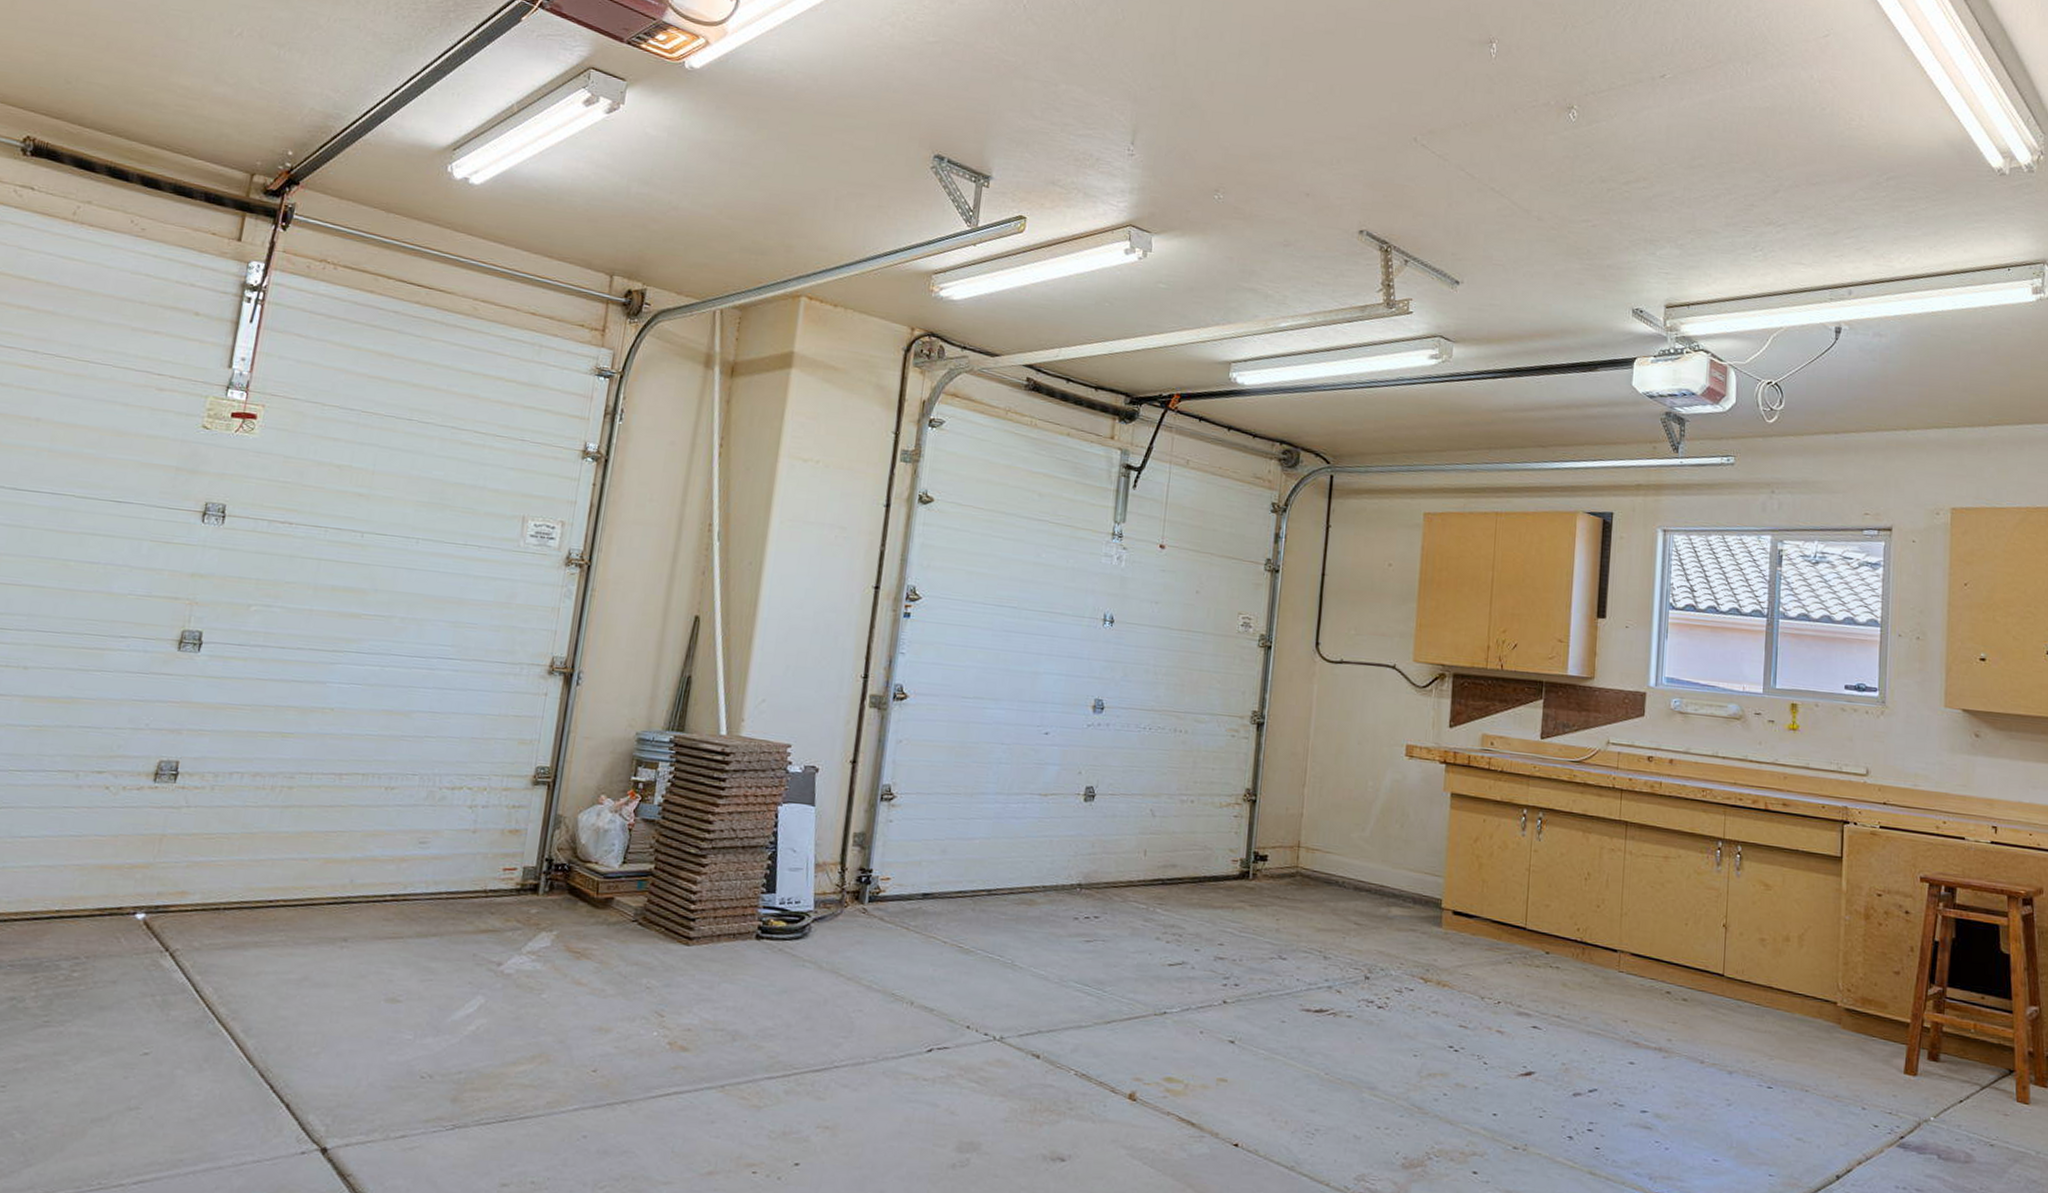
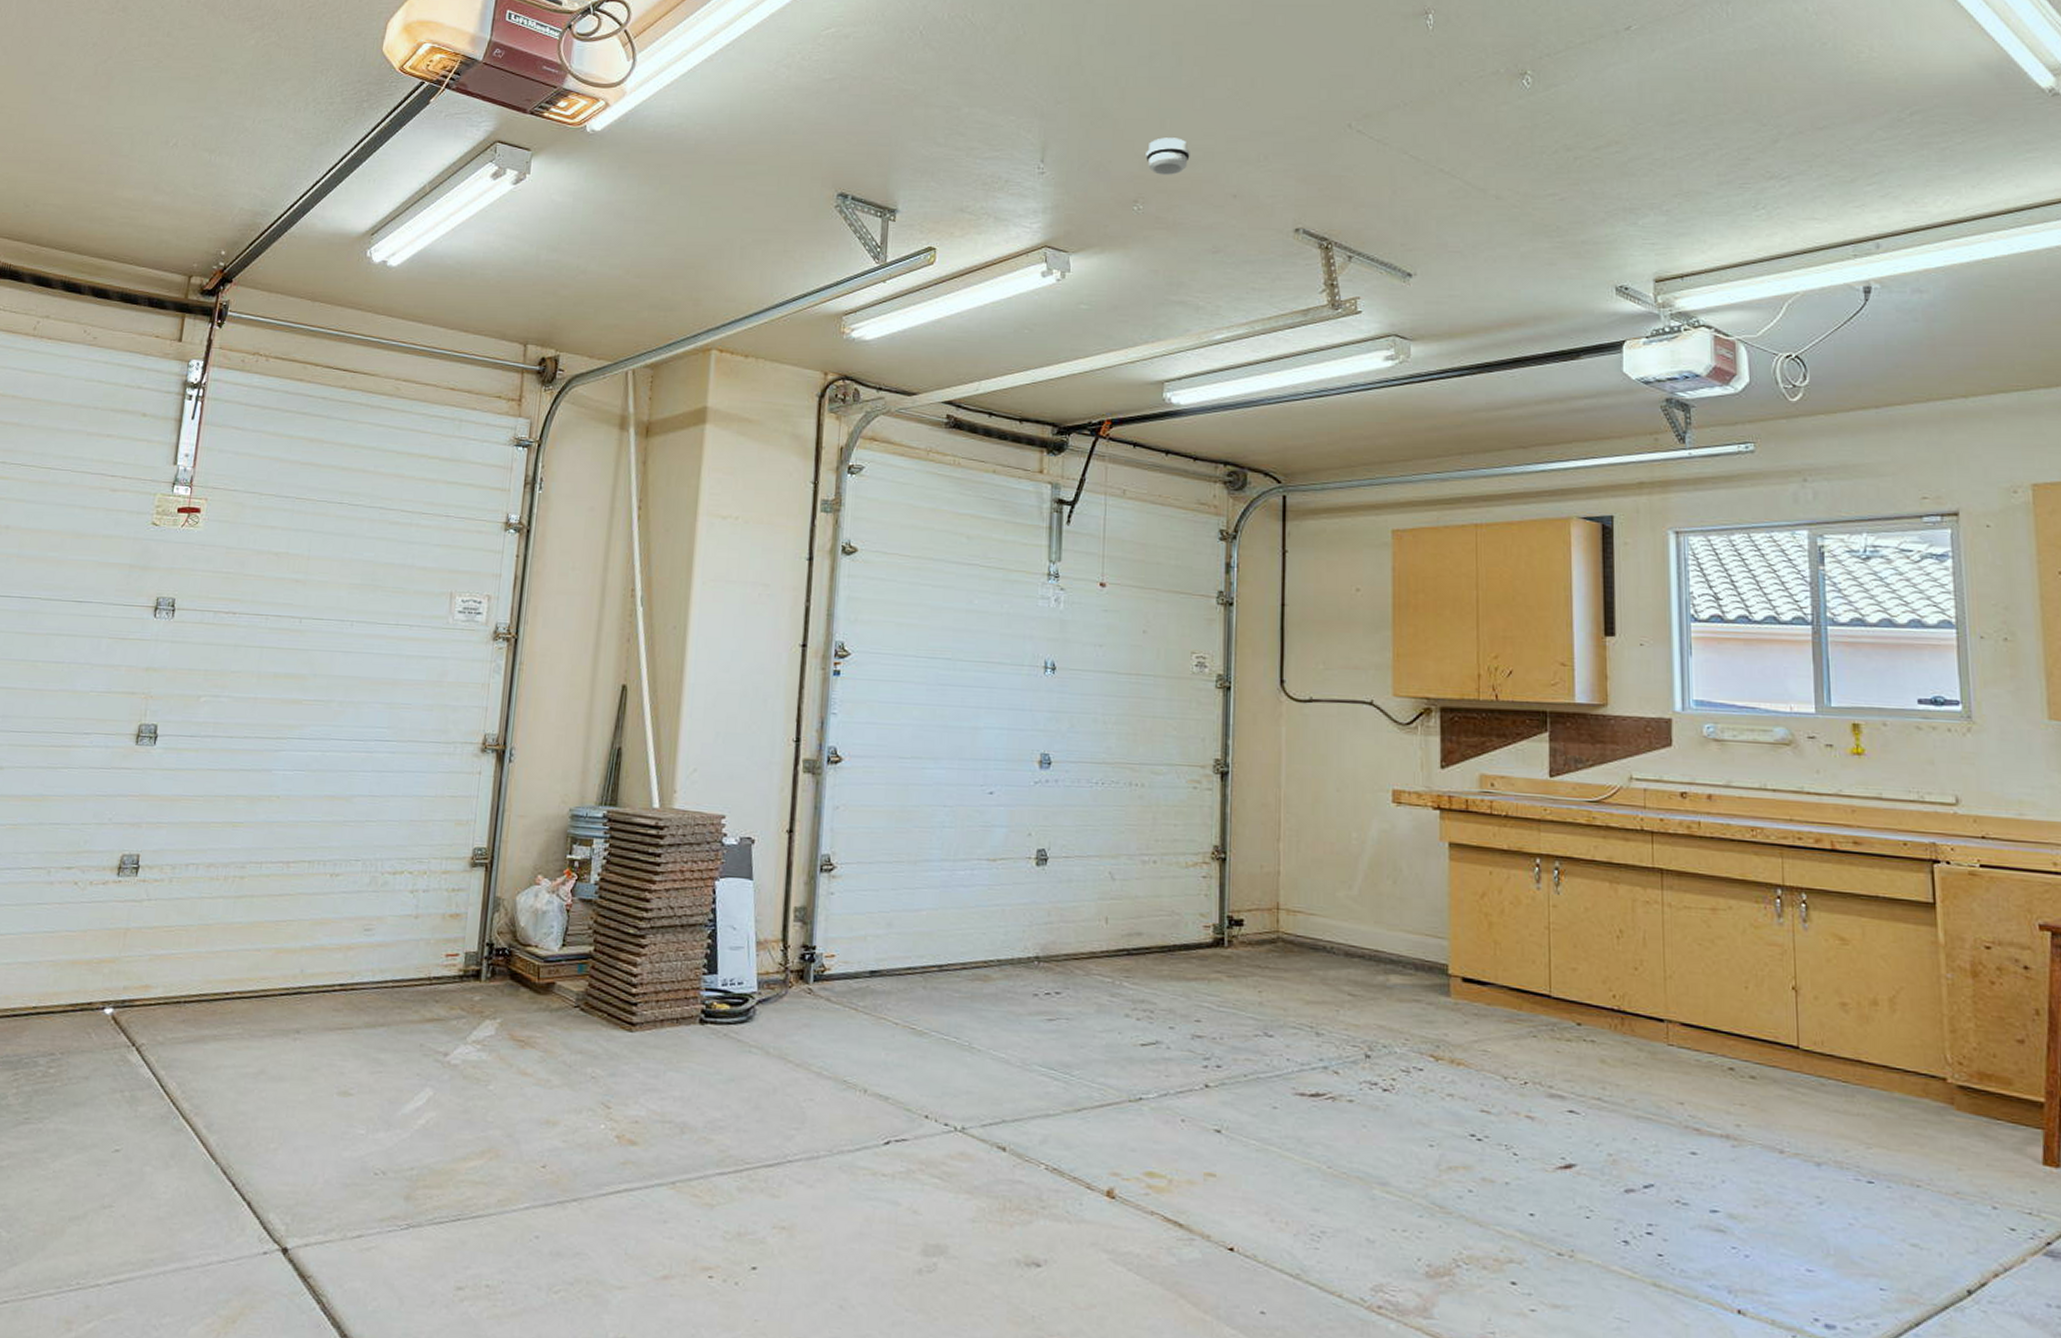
smoke detector: none [1229,132,1270,169] -> present [1146,137,1190,175]

